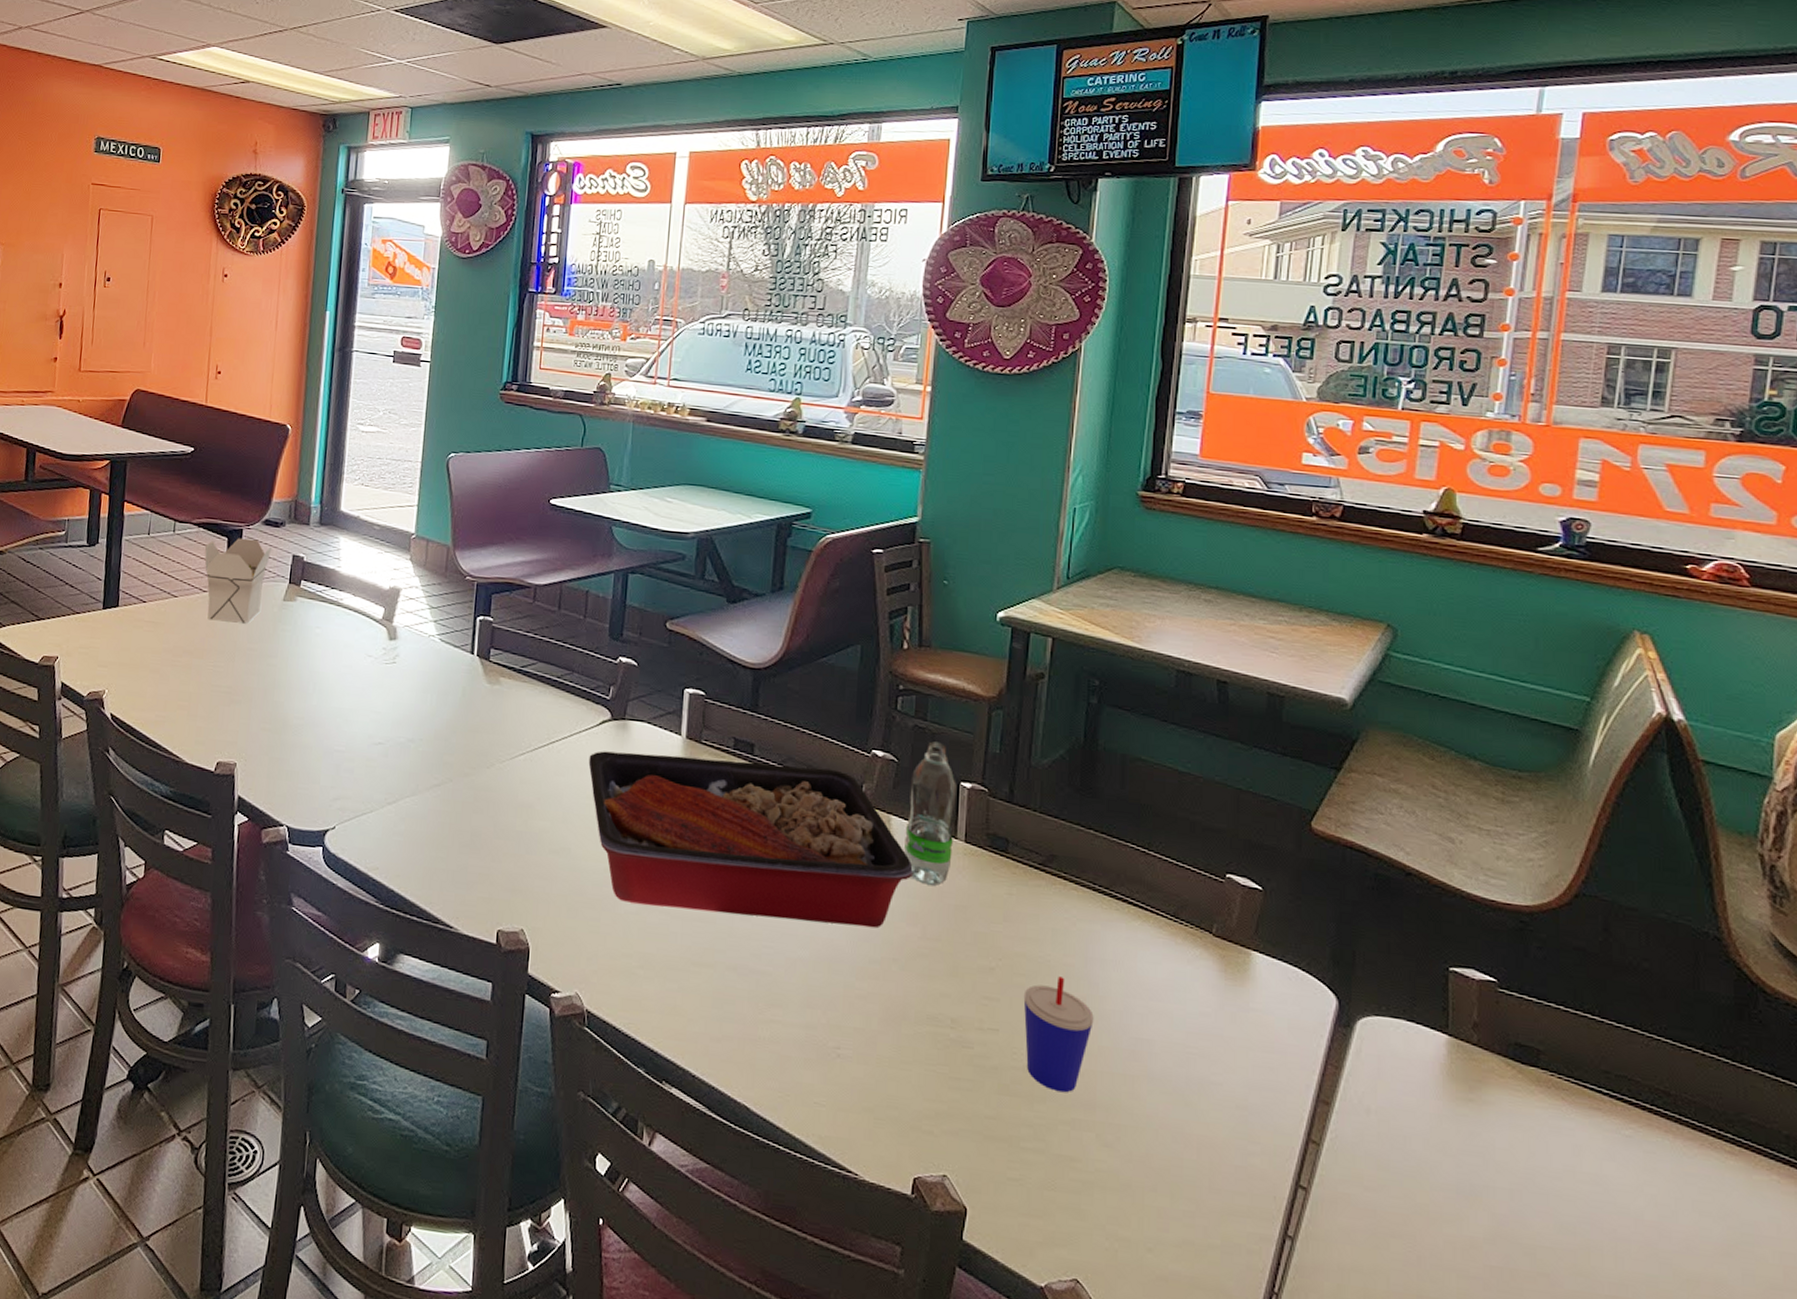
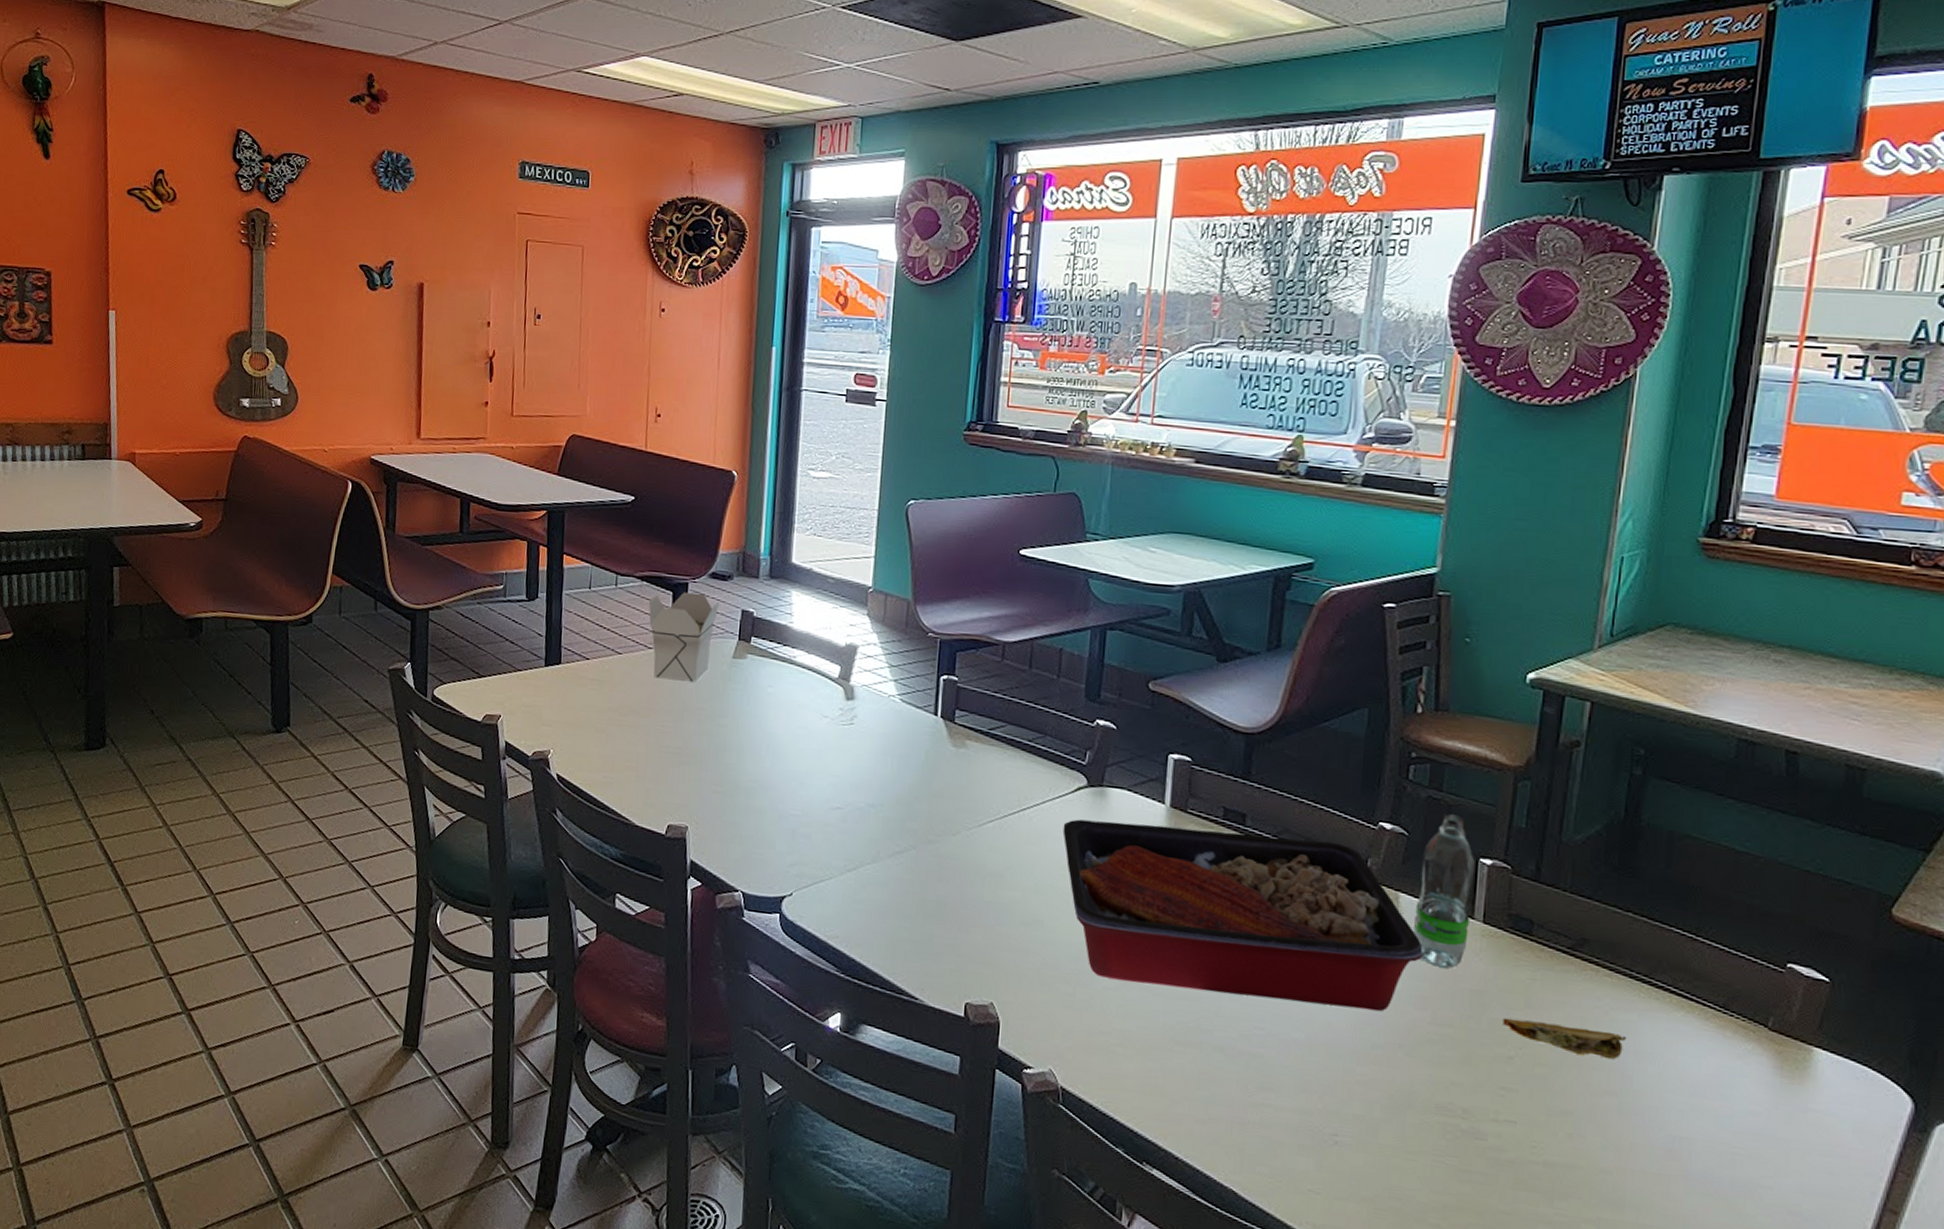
taco: none [984,931,1093,967] -> present [1502,1017,1627,1059]
beverage cup: present [1023,976,1094,1093] -> none [1545,1068,1626,1190]

